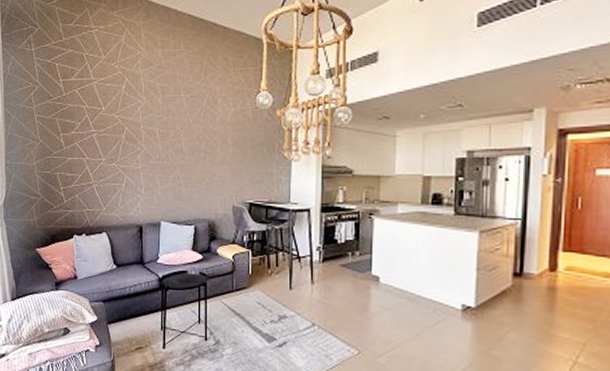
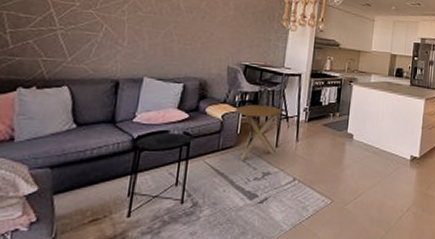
side table: none [245,244,293,303] -> present [236,104,282,161]

